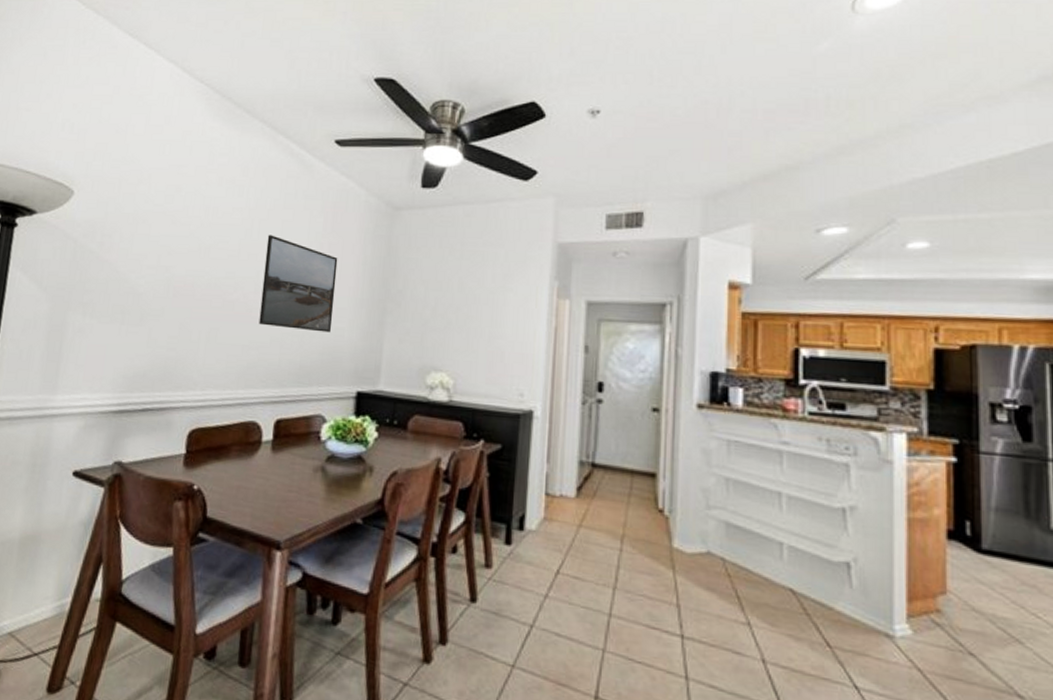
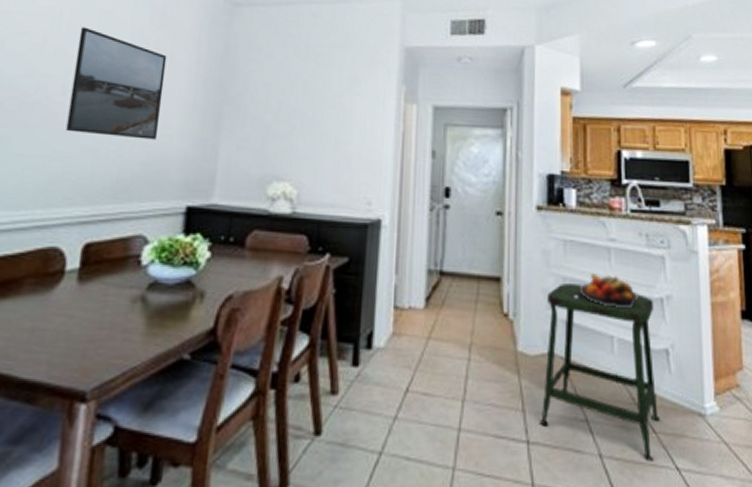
stool: none [695,484,836,676] -> present [539,283,660,462]
fruit bowl: none [744,475,815,515] -> present [579,272,638,308]

